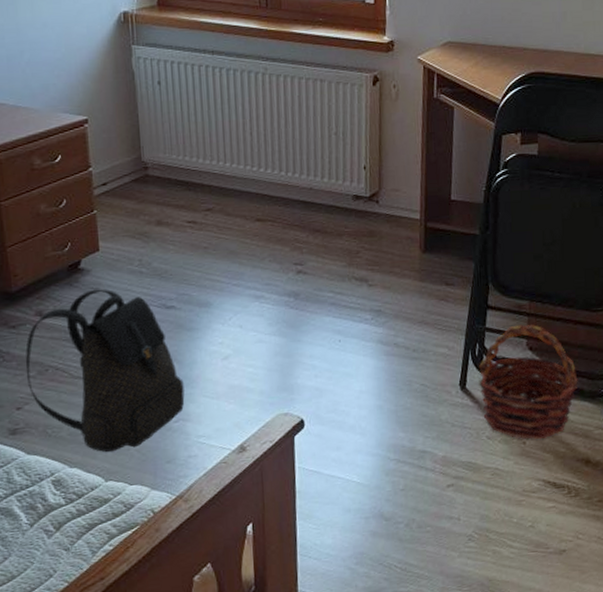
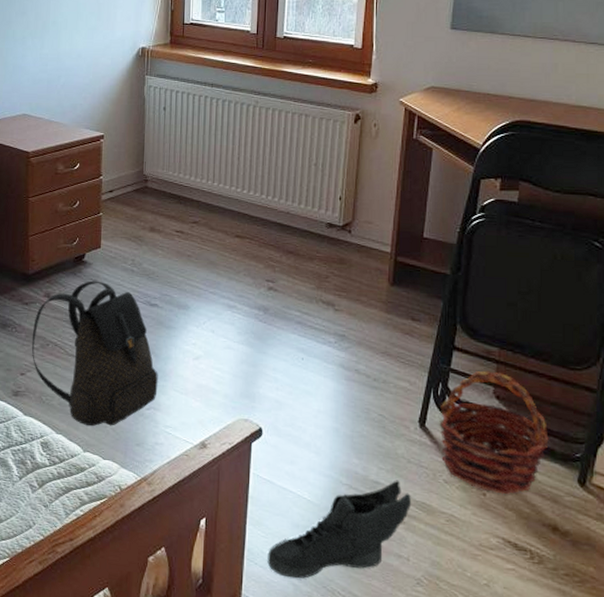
sneaker: none [321,445,459,563] -> present [267,480,412,579]

